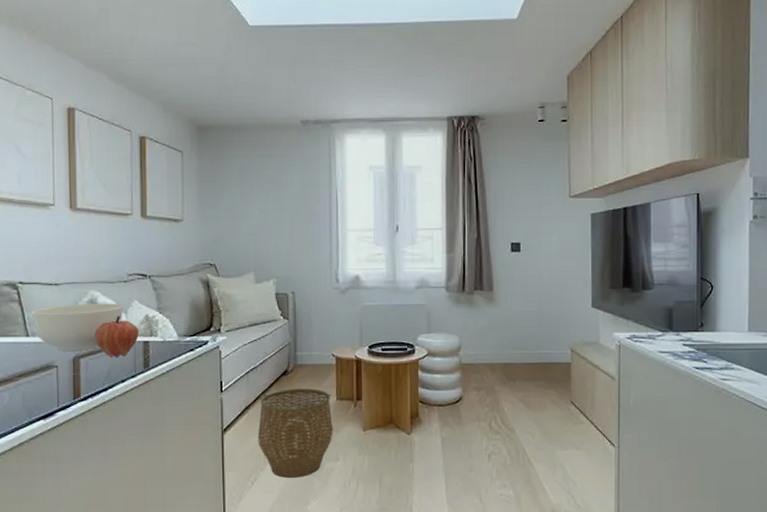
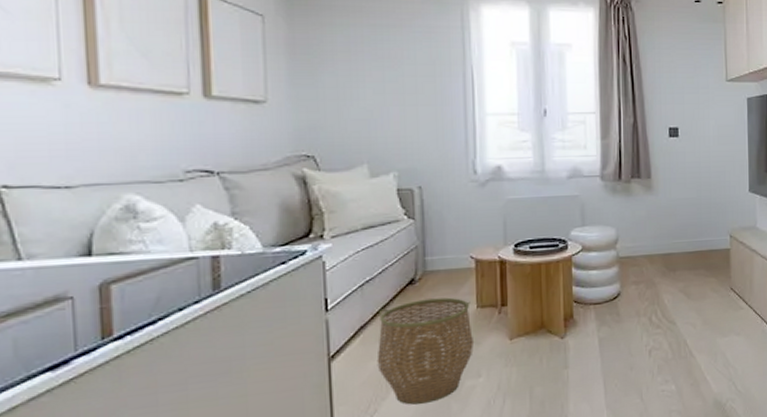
bowl: present [31,303,124,352] -> none [25,209,180,278]
fruit: present [94,315,139,358] -> none [133,224,204,280]

